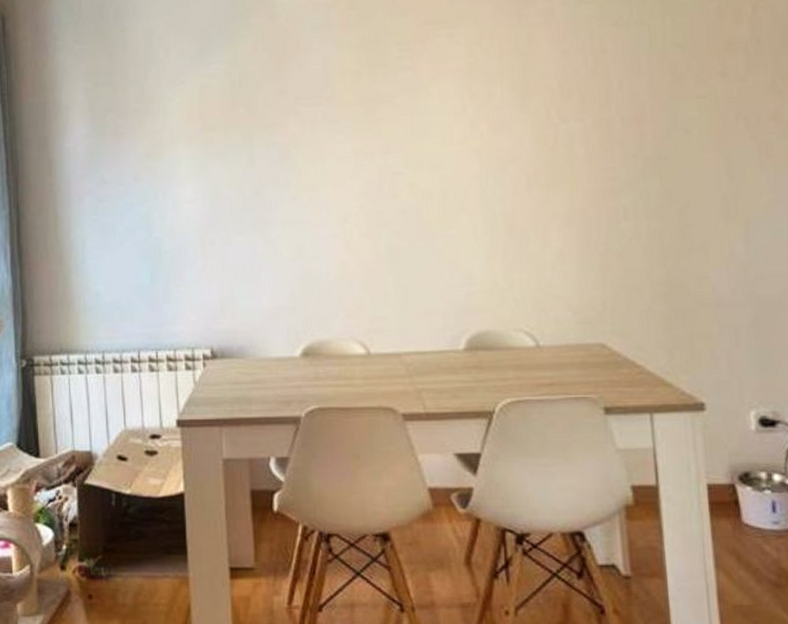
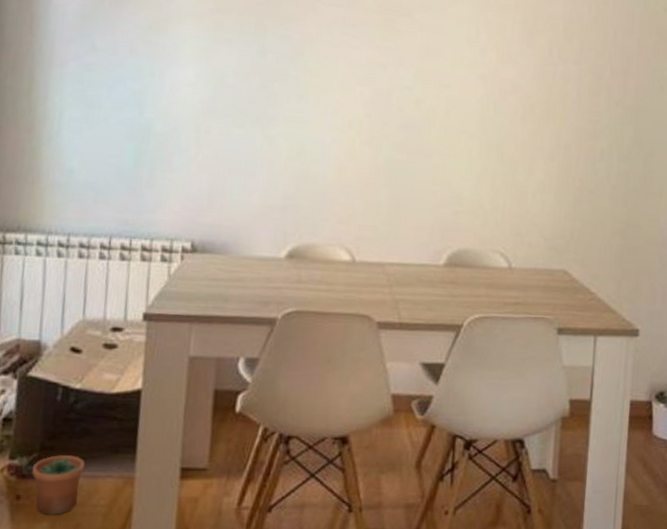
planter: none [98,557,143,613] -> present [32,455,85,515]

